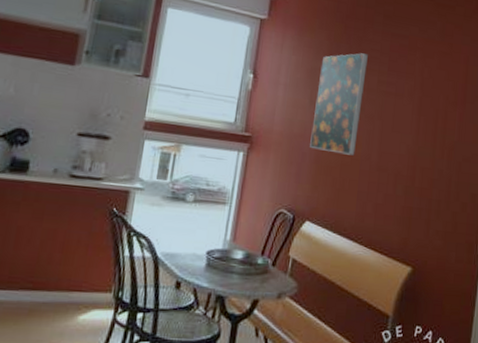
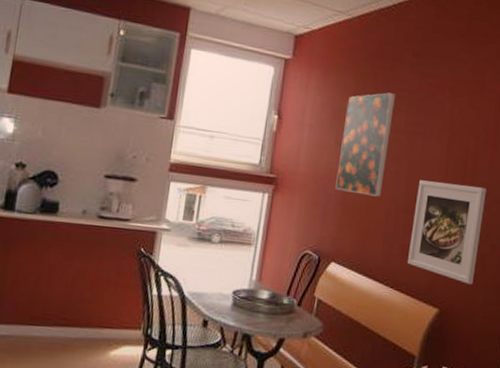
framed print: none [381,139,456,243] -> present [408,180,486,285]

